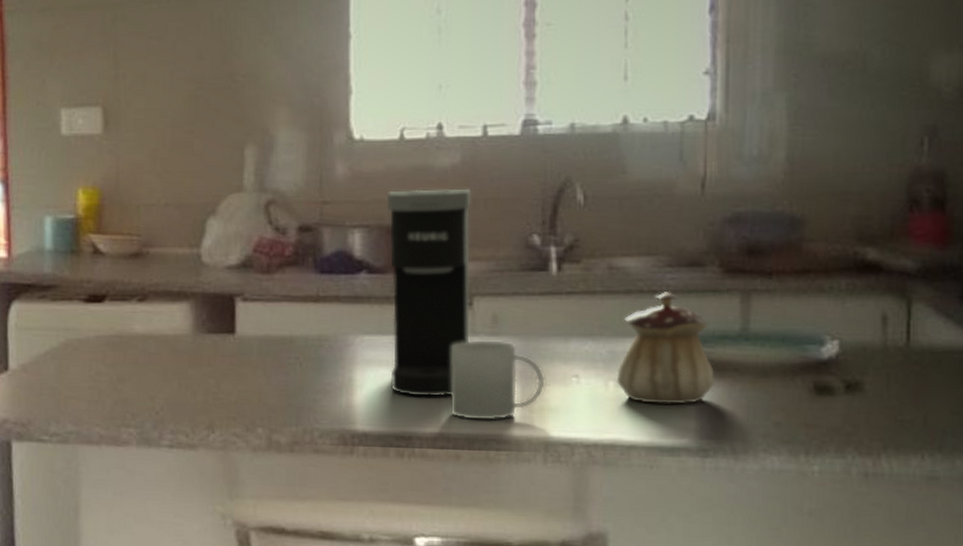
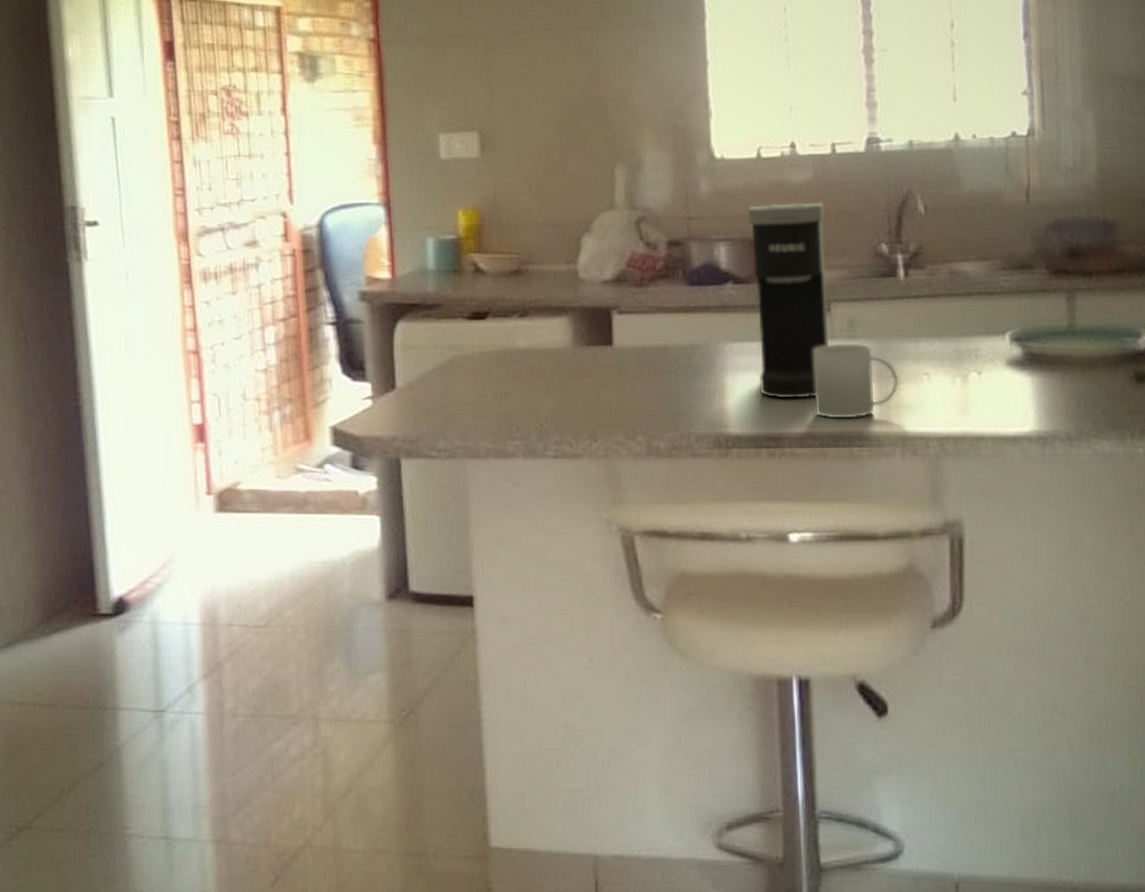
teapot: present [617,292,716,405] -> none [962,293,1049,397]

